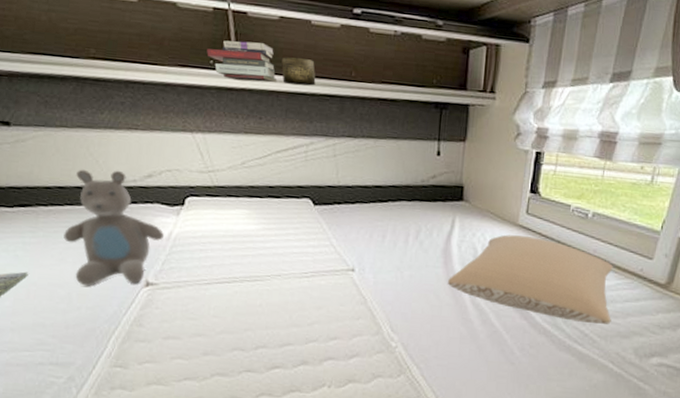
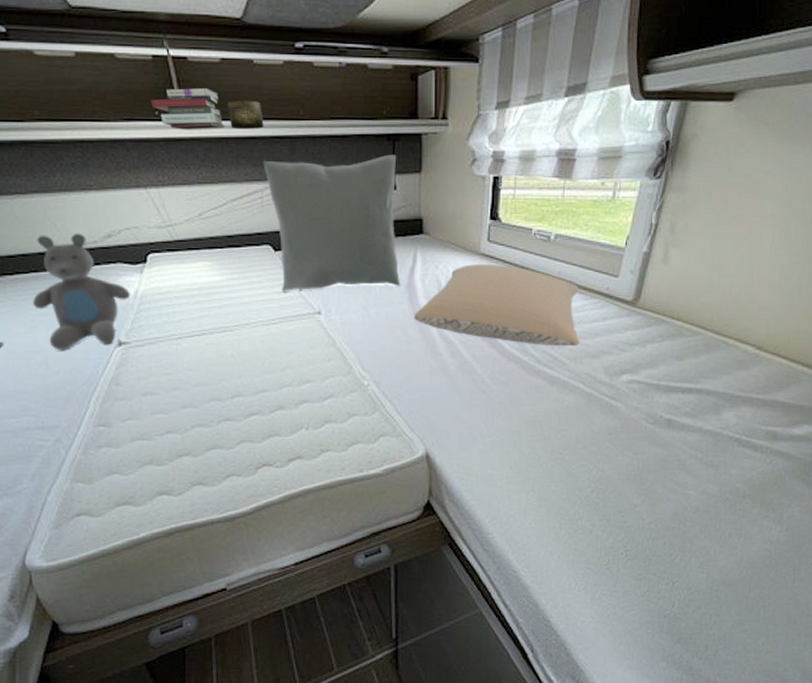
pillow: none [311,116,442,251] -> present [263,154,401,292]

